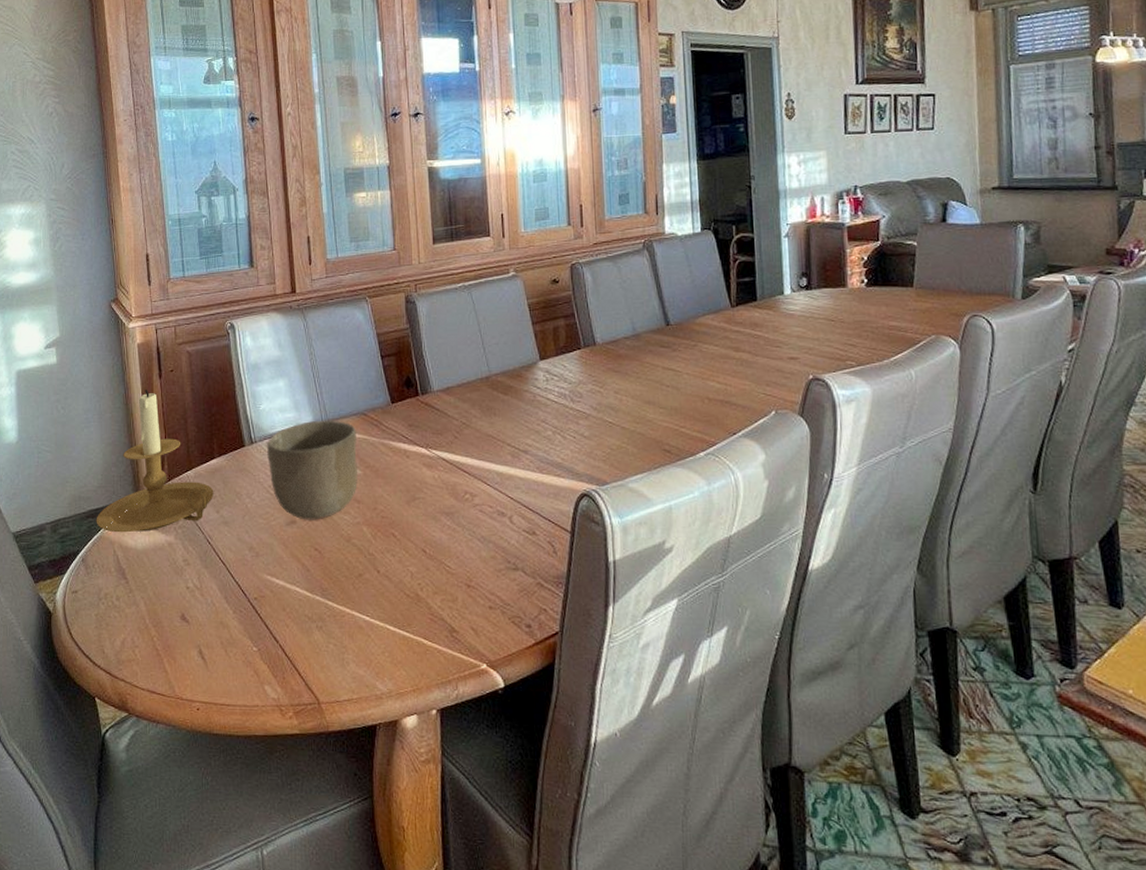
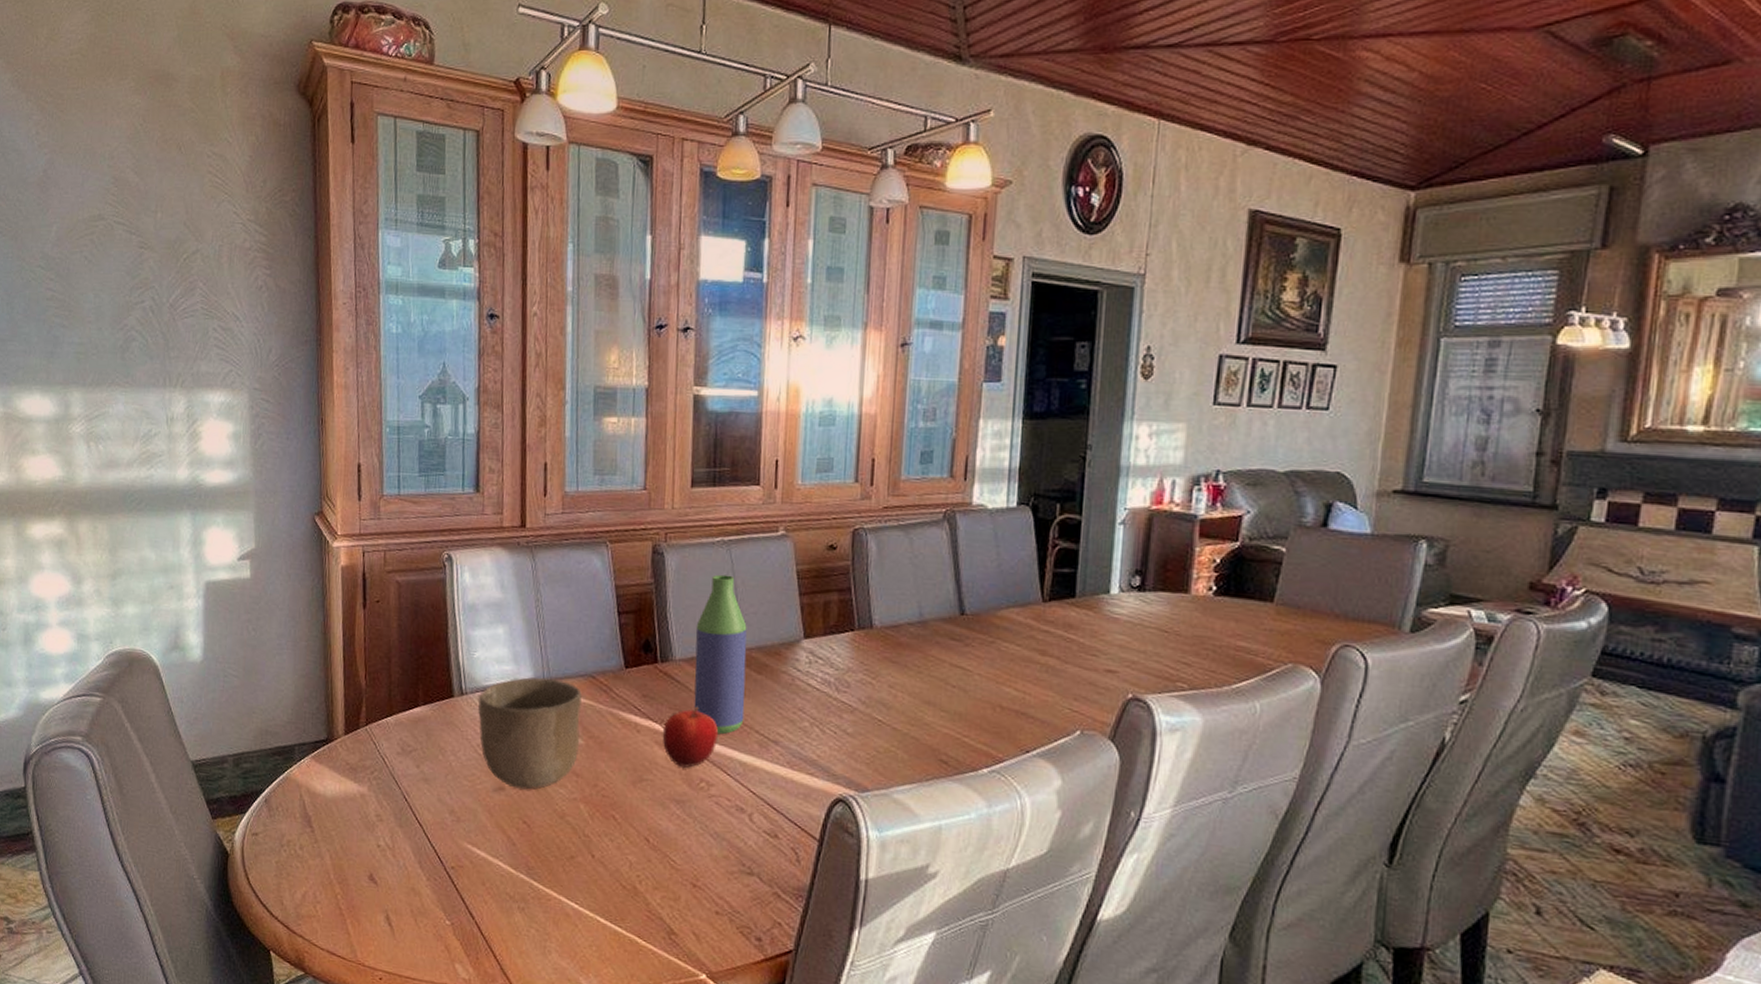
candle holder: present [96,390,214,533] -> none [283,619,415,779]
fruit: none [428,429,476,483] -> present [662,706,718,768]
bottle: none [448,314,497,451] -> present [694,574,747,735]

